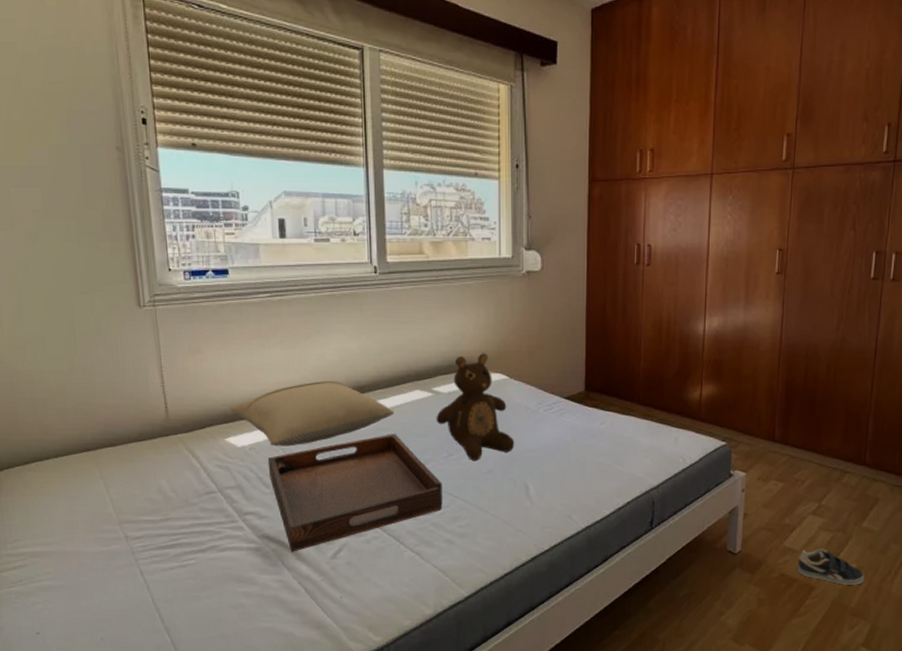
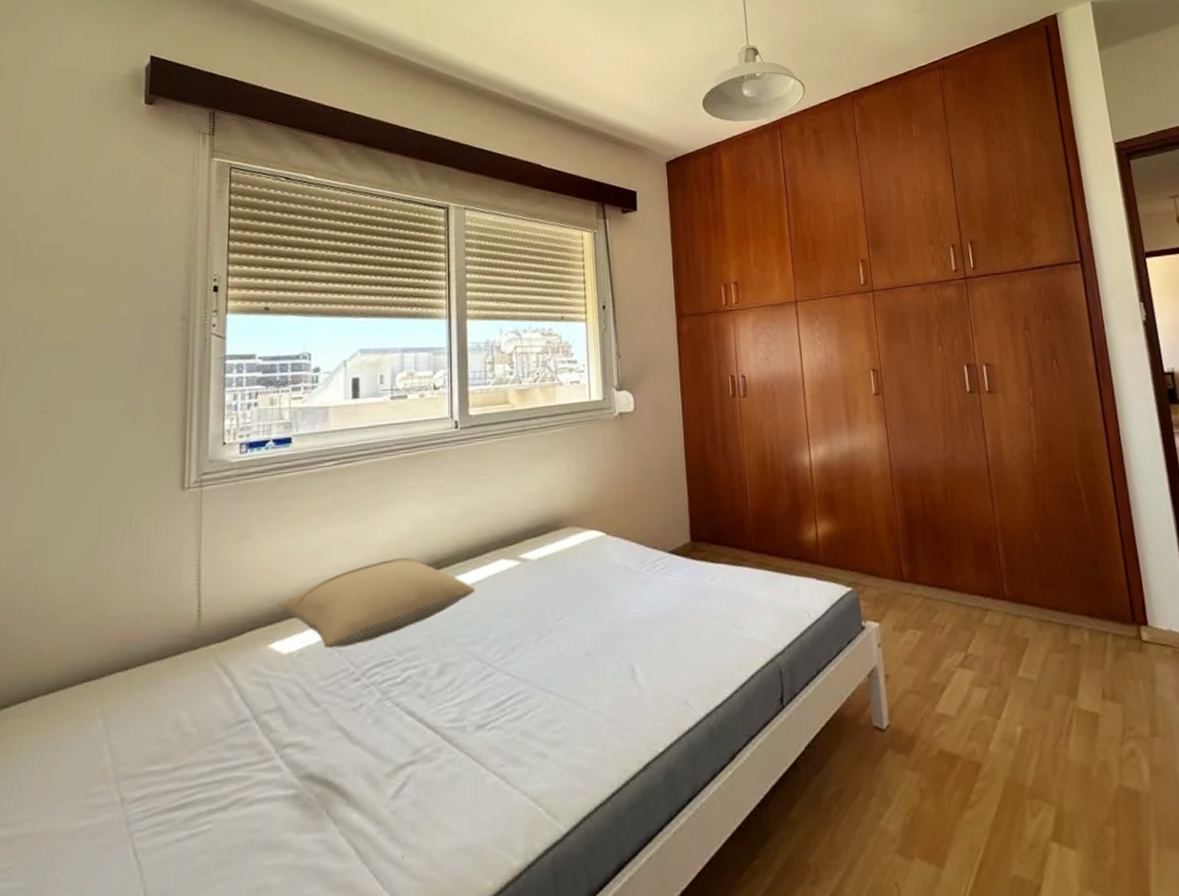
serving tray: present [267,434,443,552] -> none [319,616,533,796]
teddy bear: present [436,353,515,461] -> none [524,508,616,642]
sneaker: present [797,549,864,585] -> none [956,710,1035,757]

